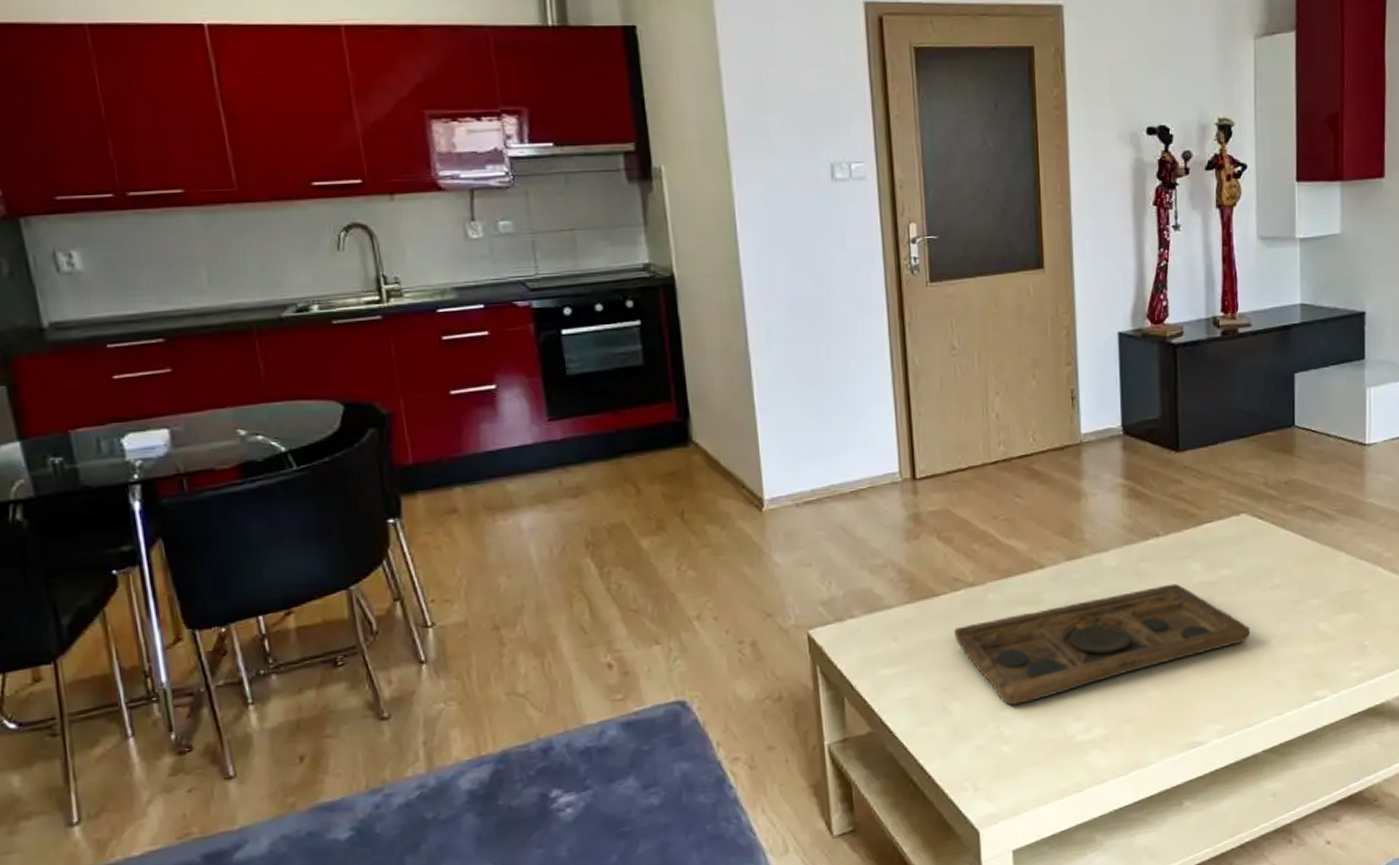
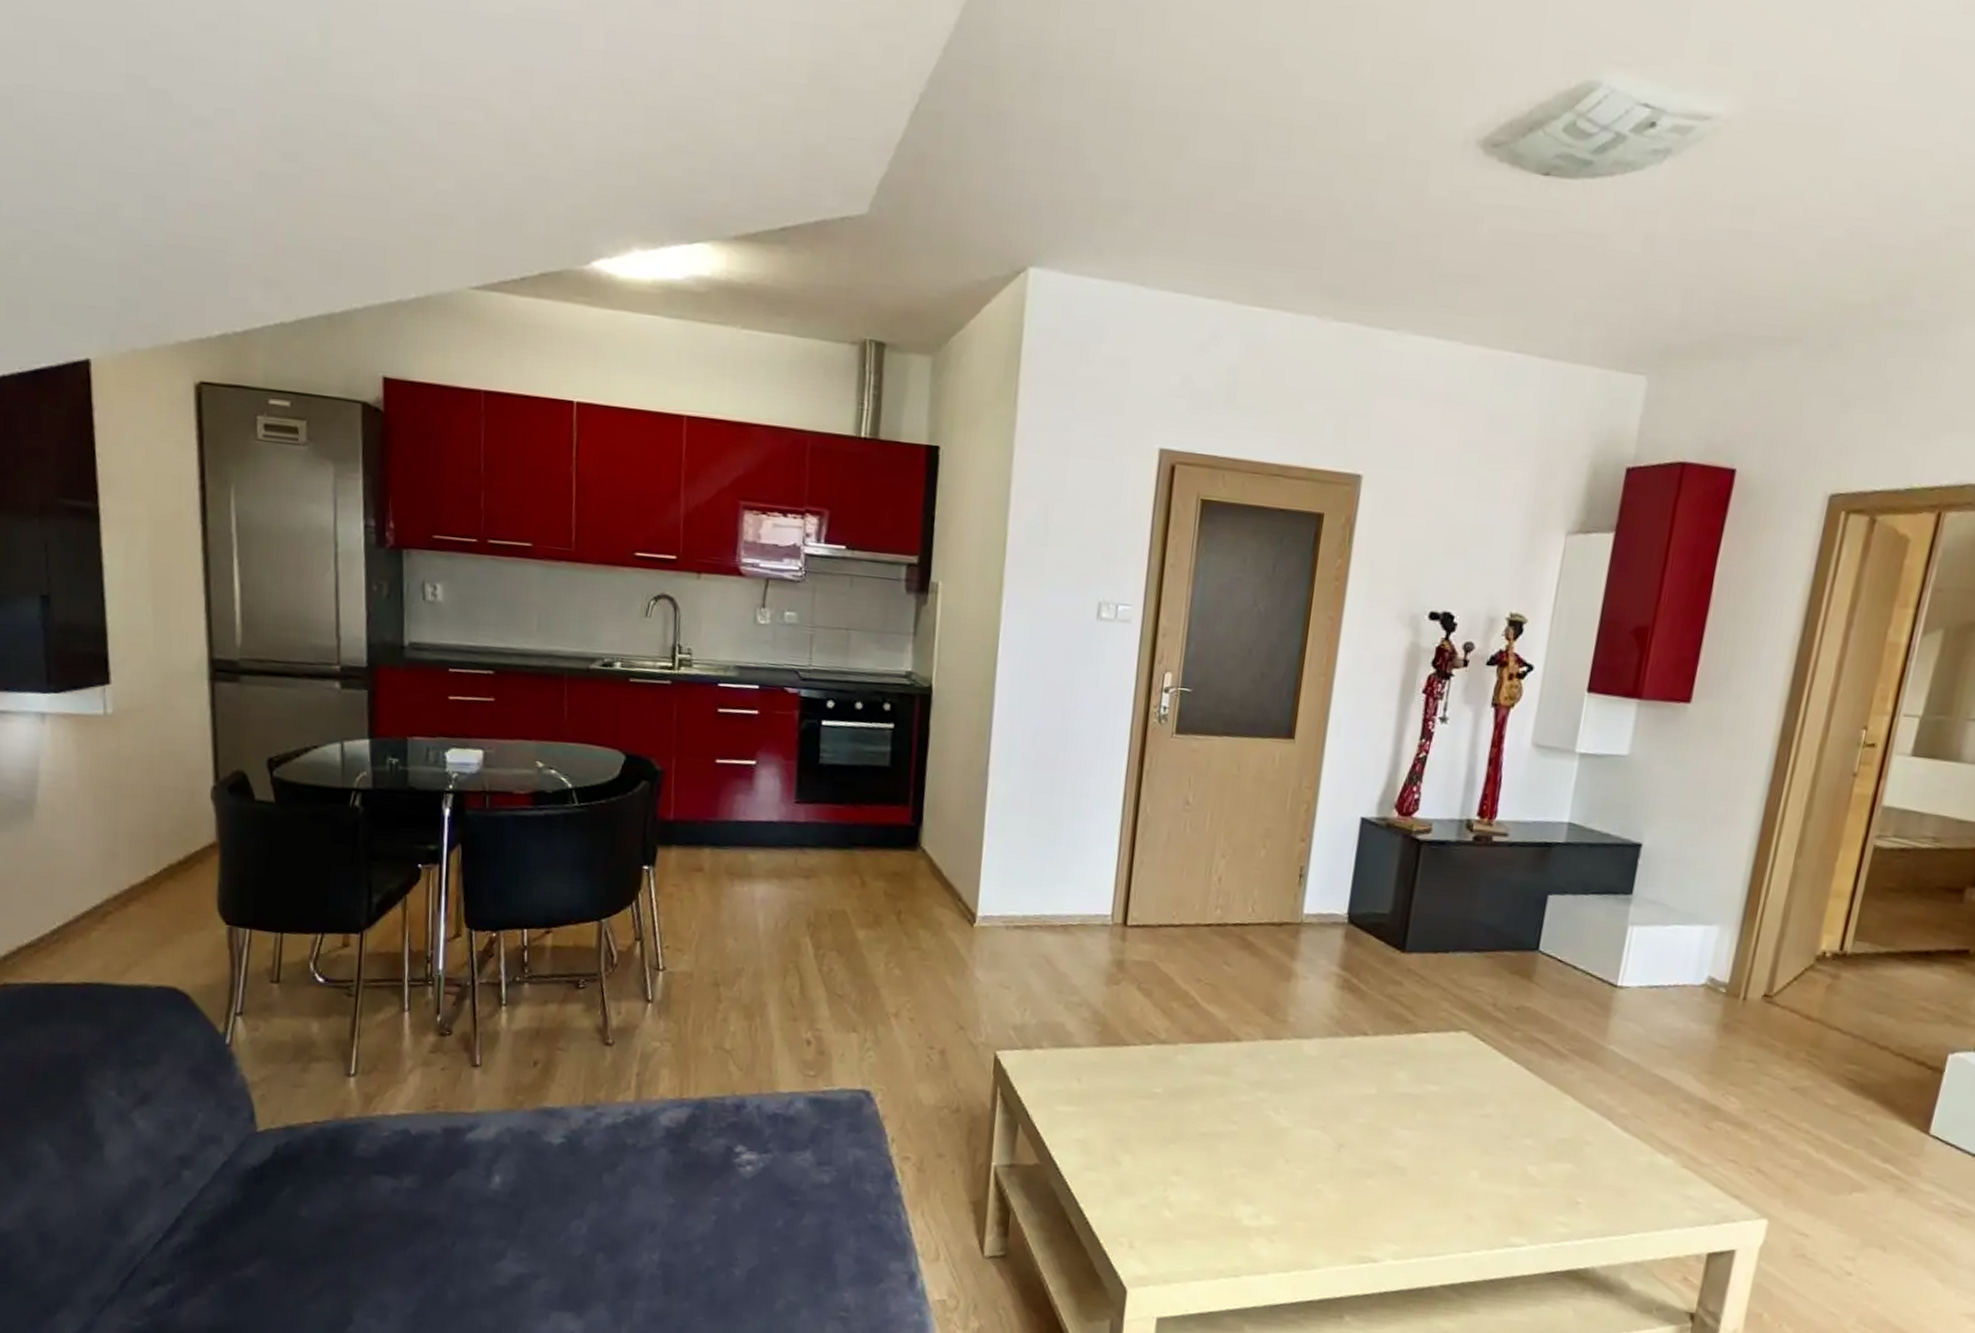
decorative tray: present [954,583,1250,705] -> none [1137,1080,1450,1173]

